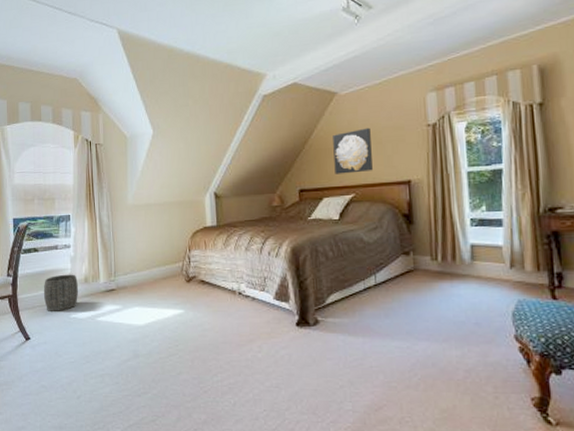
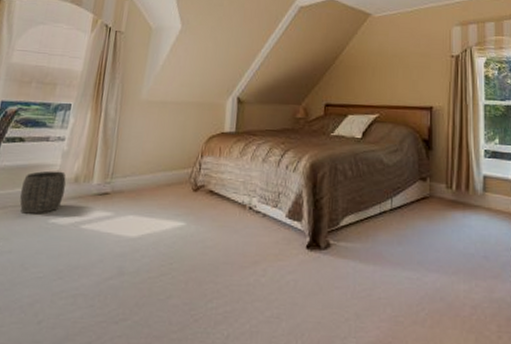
wall art: present [333,127,373,174] -> none [362,51,399,94]

